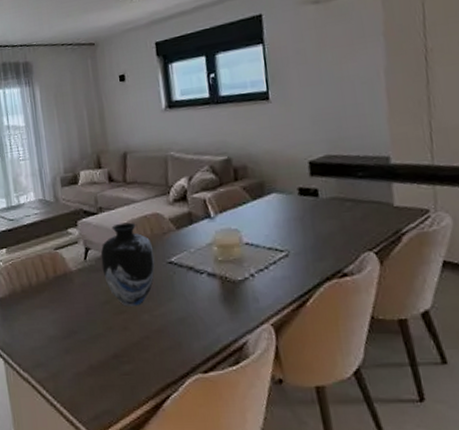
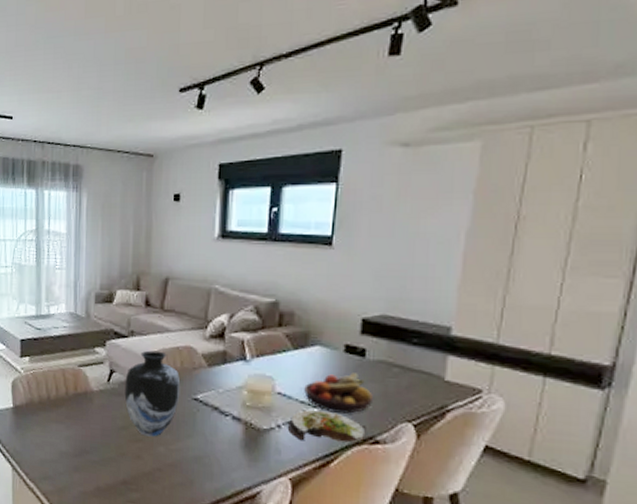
salad plate: none [259,253,334,286] -> present [287,410,366,444]
fruit bowl: none [269,213,333,254] -> present [304,373,373,414]

